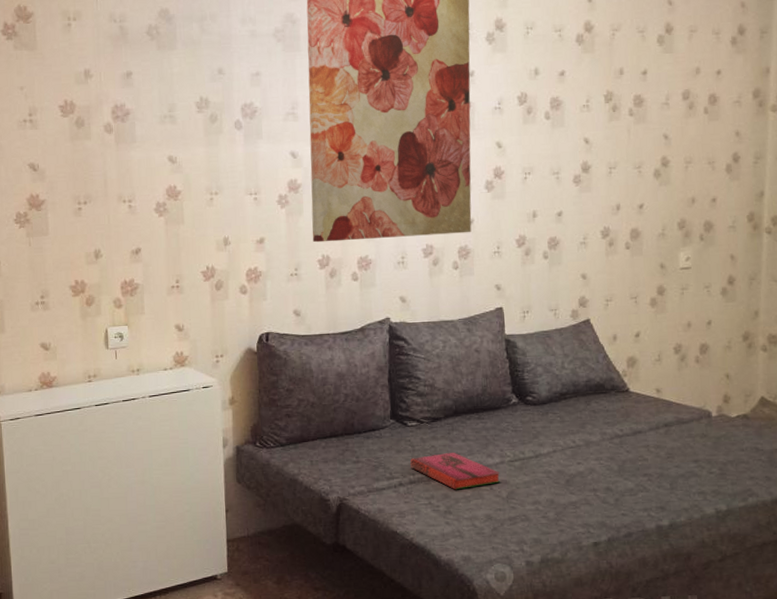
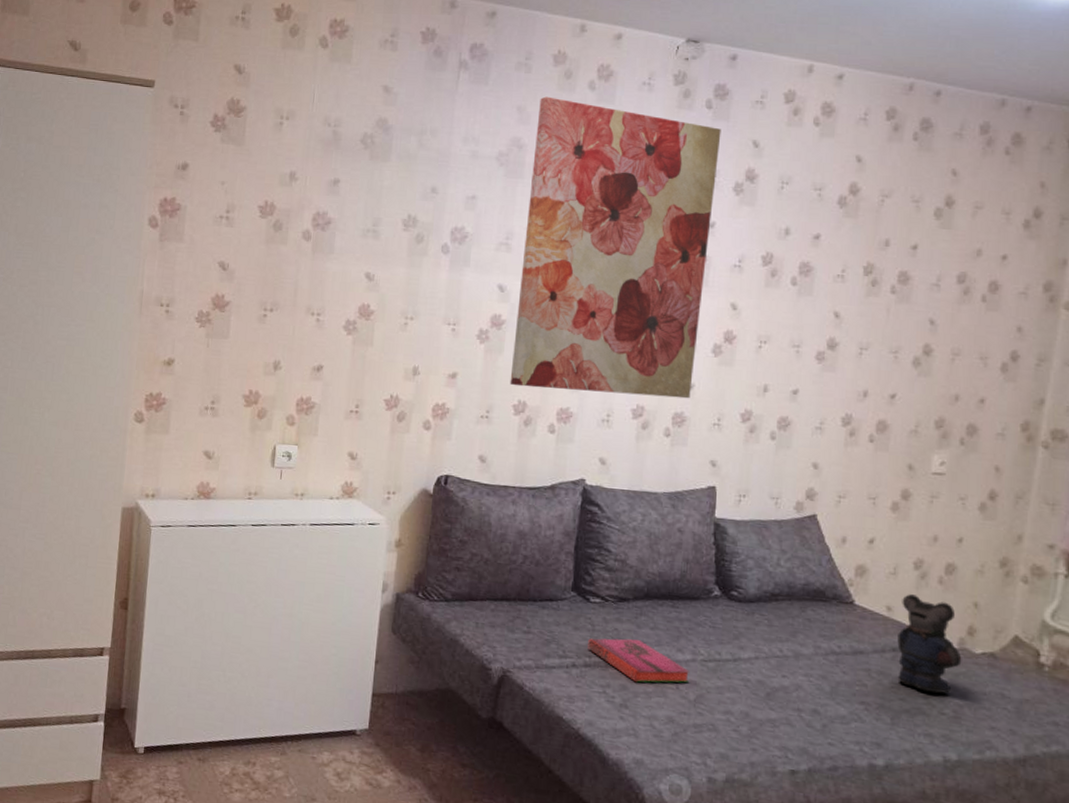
bear: none [667,375,722,456] -> present [897,594,962,694]

